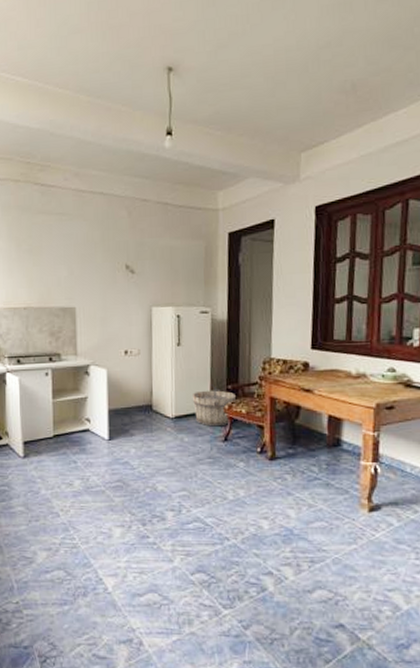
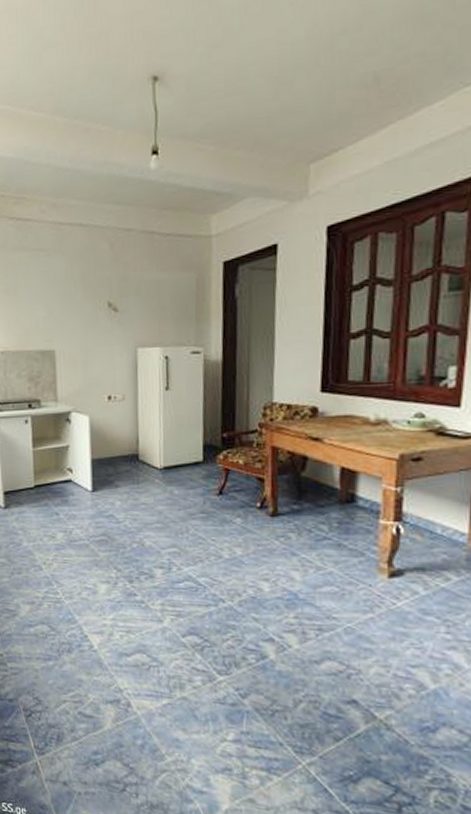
wooden bucket: present [192,384,236,427] -> none [182,432,232,479]

